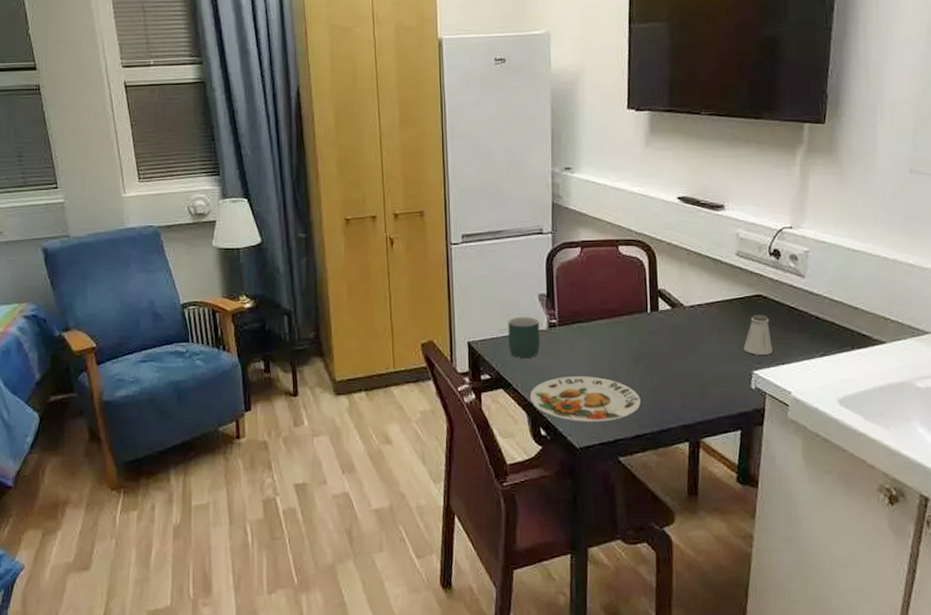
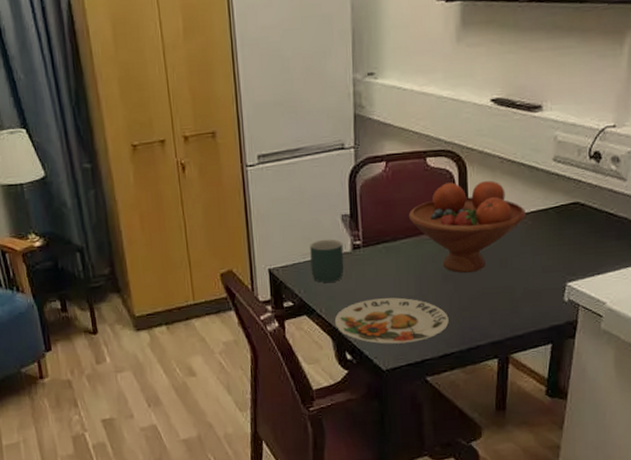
fruit bowl: none [602,270,713,356] -> present [408,181,527,273]
saltshaker: present [743,314,772,355] -> none [557,223,588,266]

